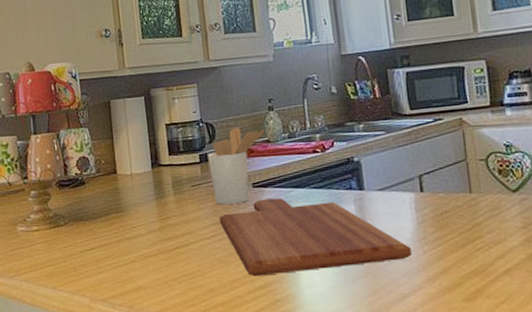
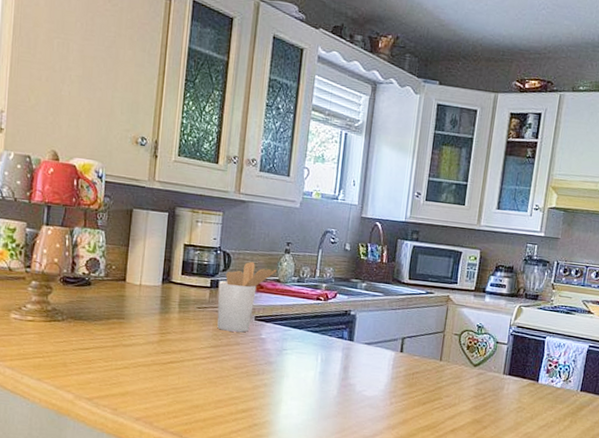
cutting board: present [220,198,411,277] -> none [218,332,381,407]

